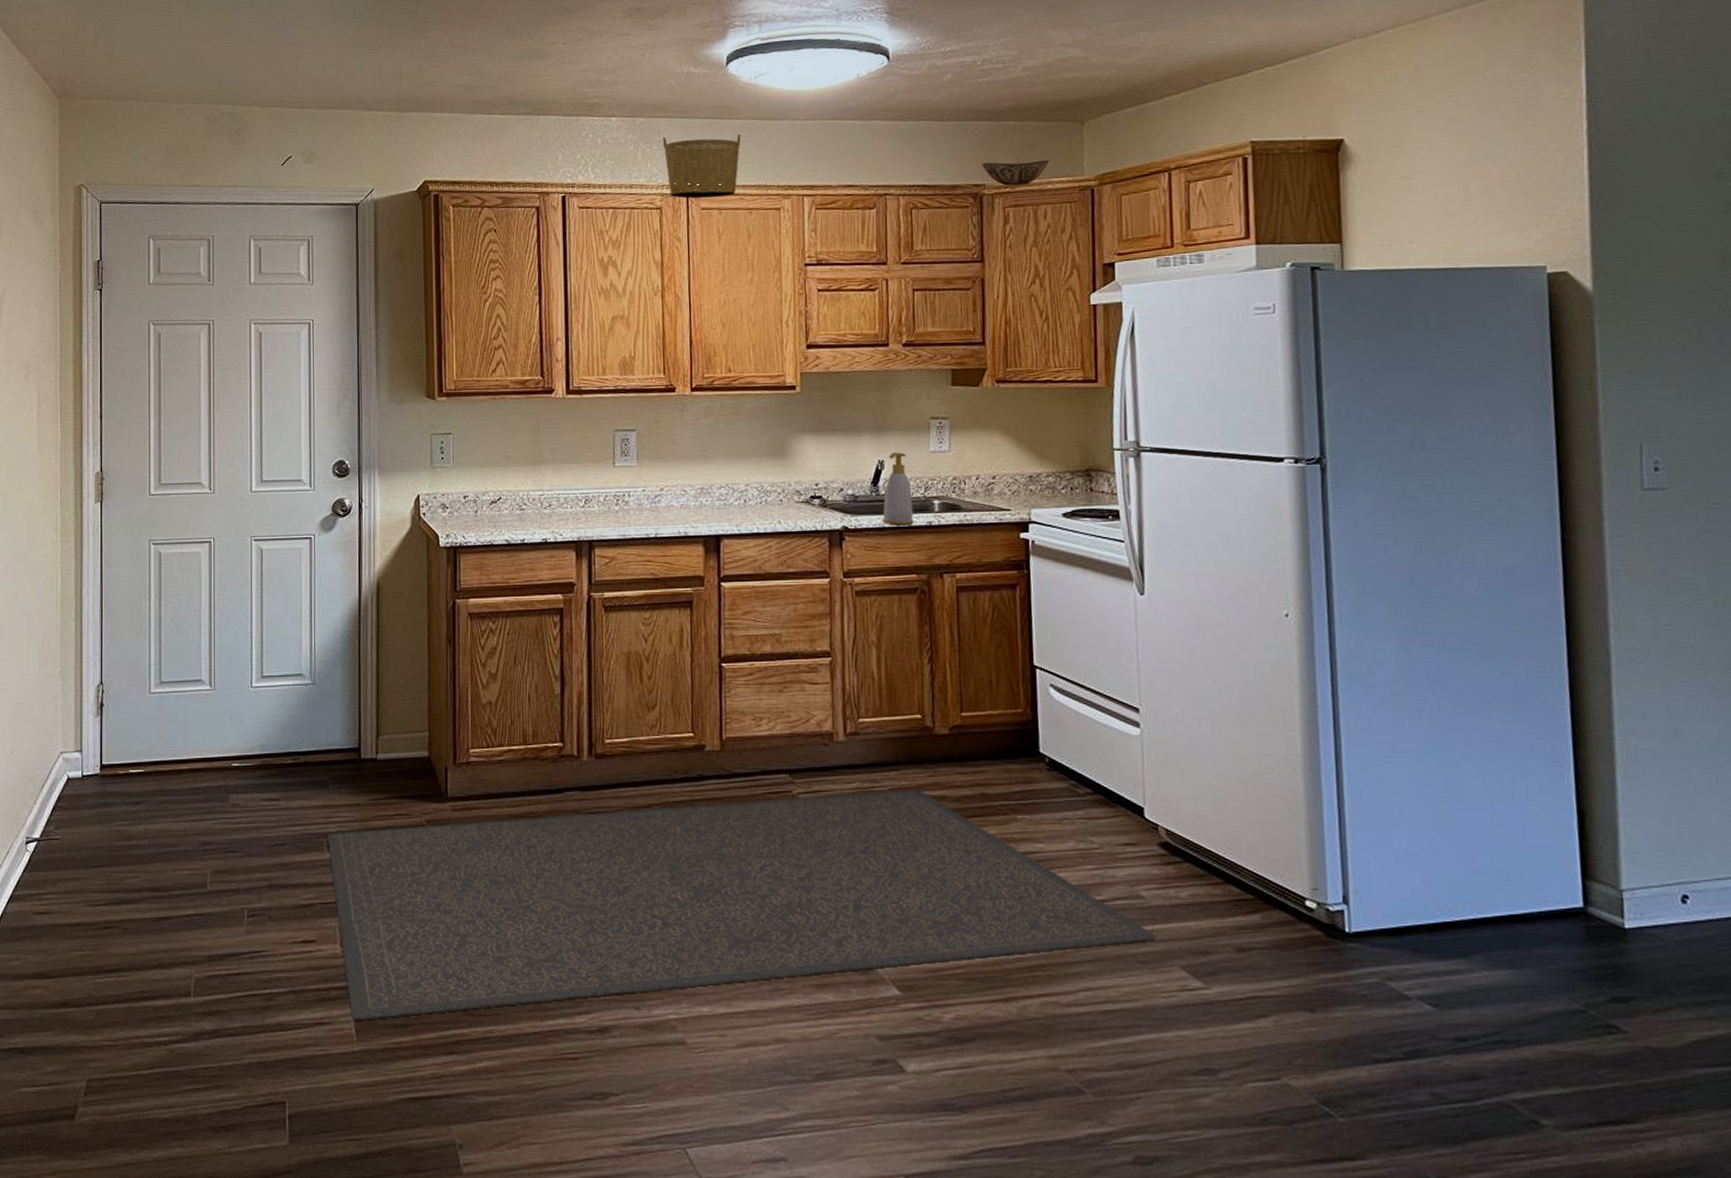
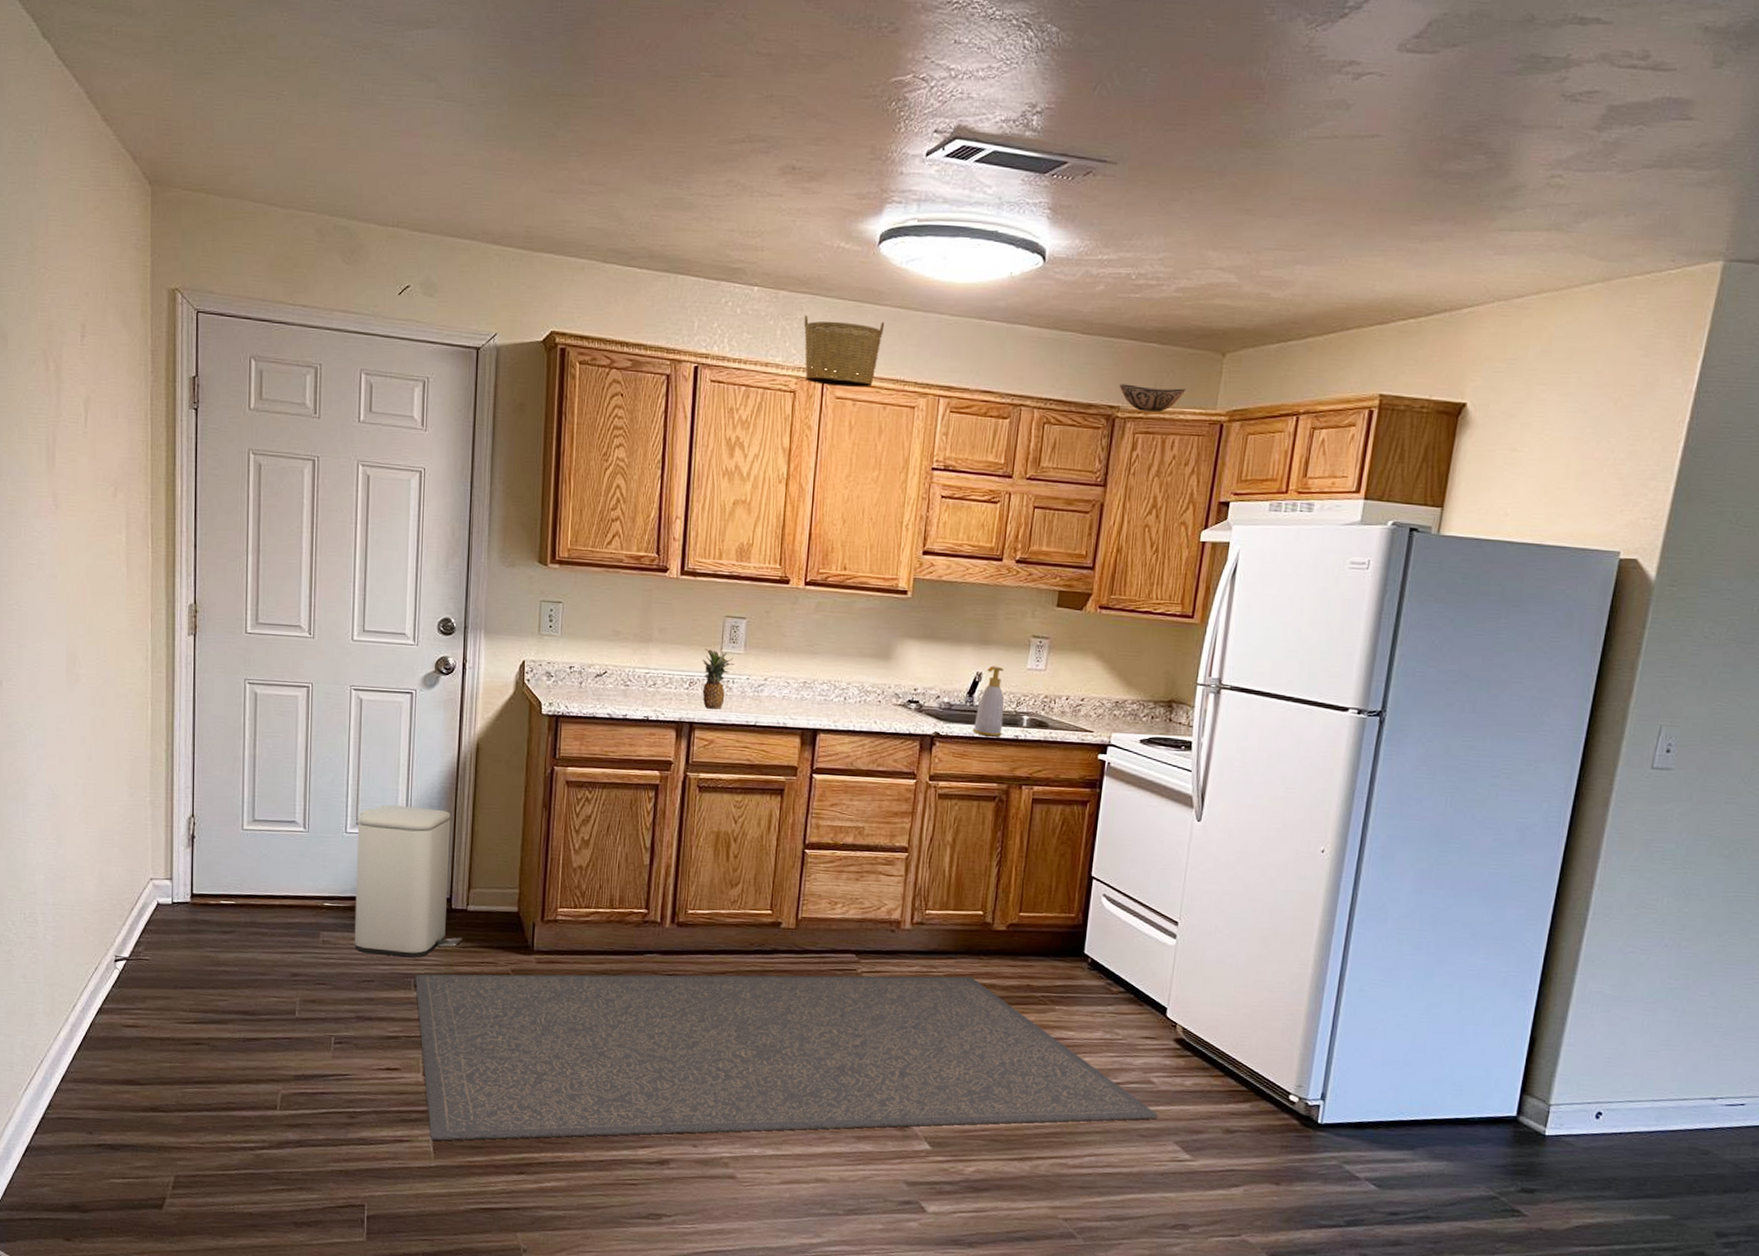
pedal bin: none [262,654,375,816] -> present [354,805,464,958]
fruit: none [596,465,629,525] -> present [702,649,735,710]

